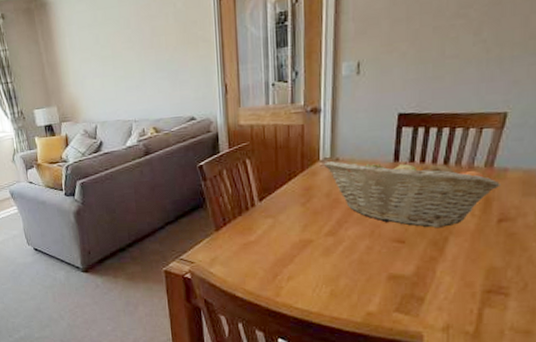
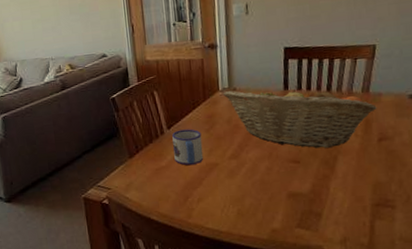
mug: none [264,202,297,241] -> present [172,129,204,166]

